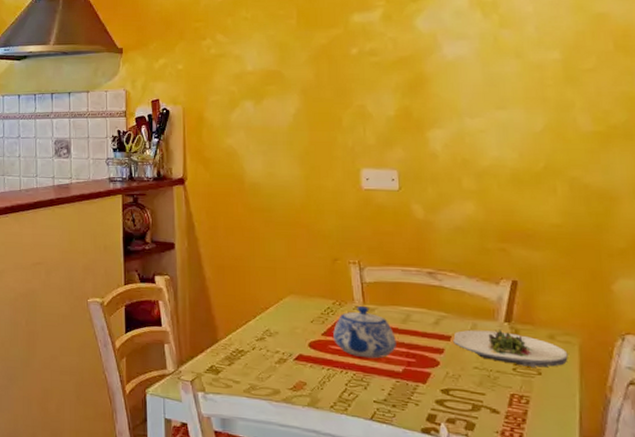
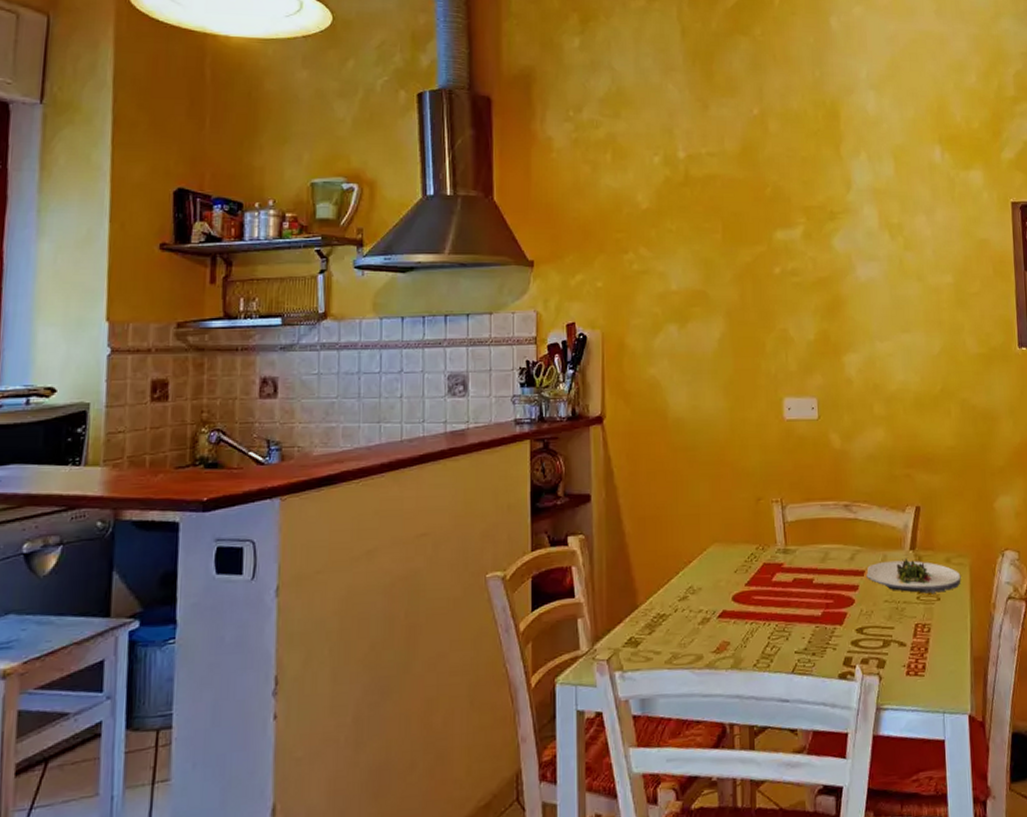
teapot: present [333,306,396,359] -> none [756,548,816,605]

